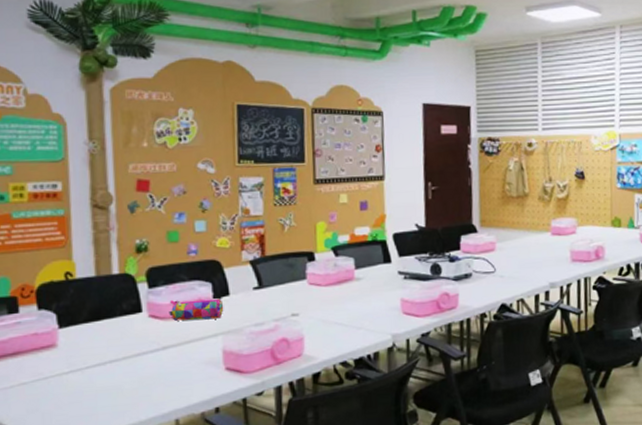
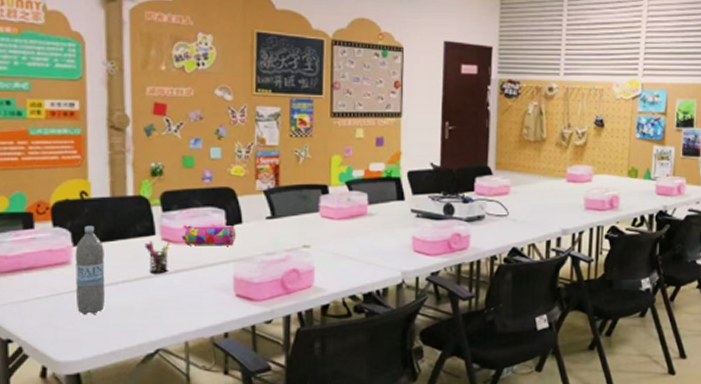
water bottle: none [61,306,93,398] -> present [75,225,106,314]
pen holder: none [131,318,158,352] -> present [144,241,170,274]

